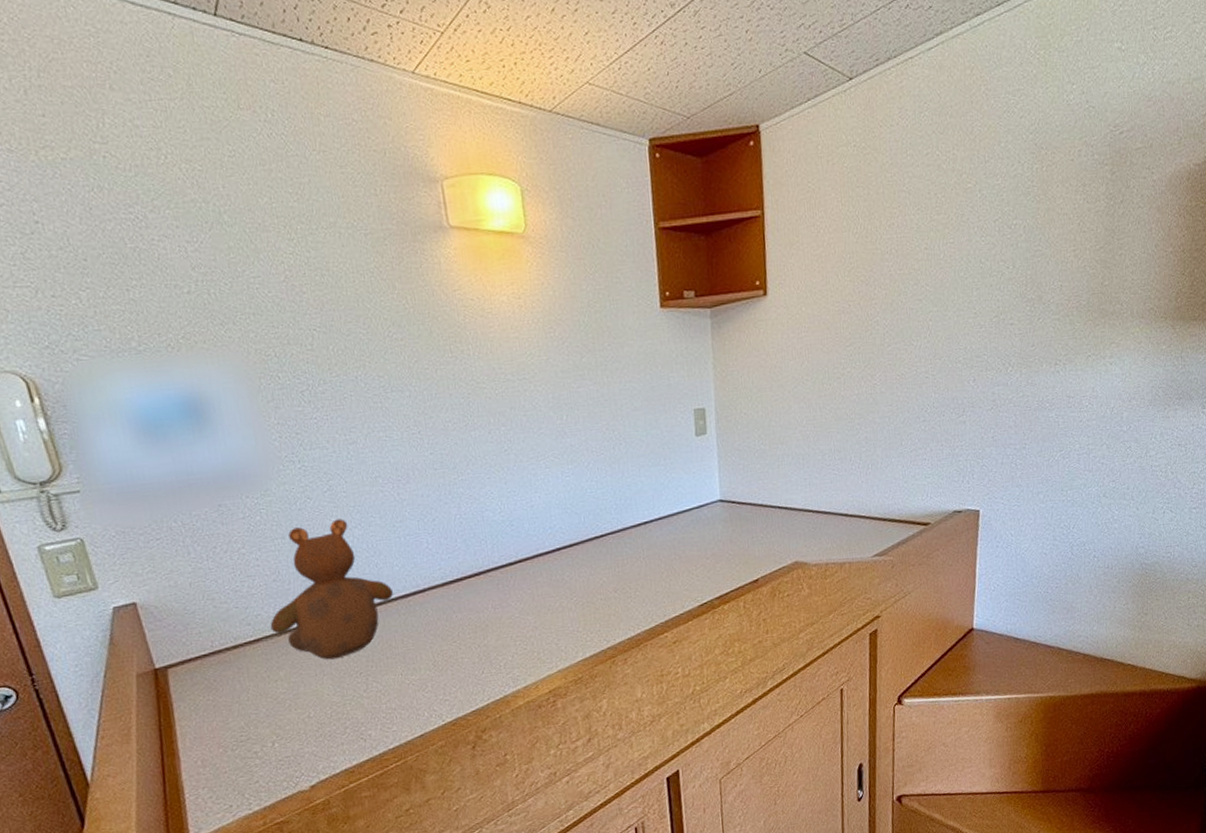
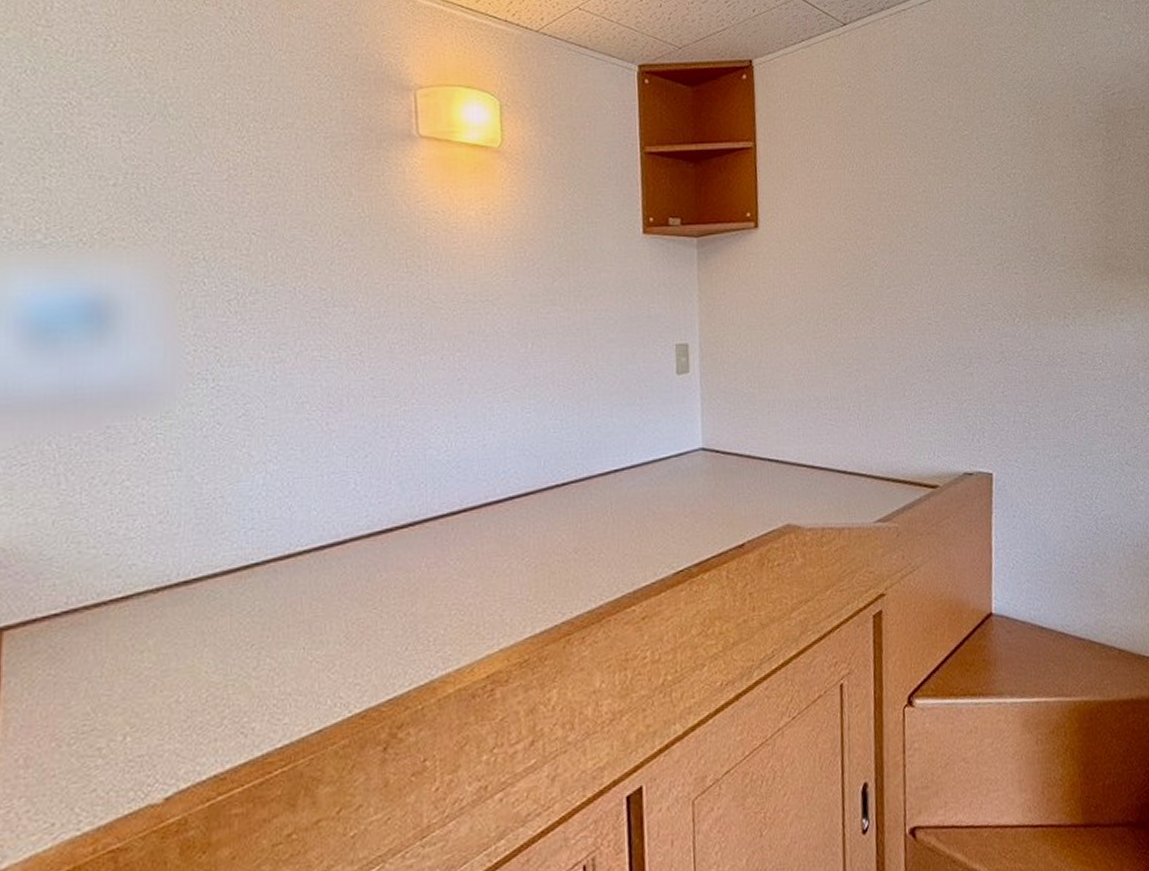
teddy bear: present [270,518,394,660] -> none [146,450,307,626]

